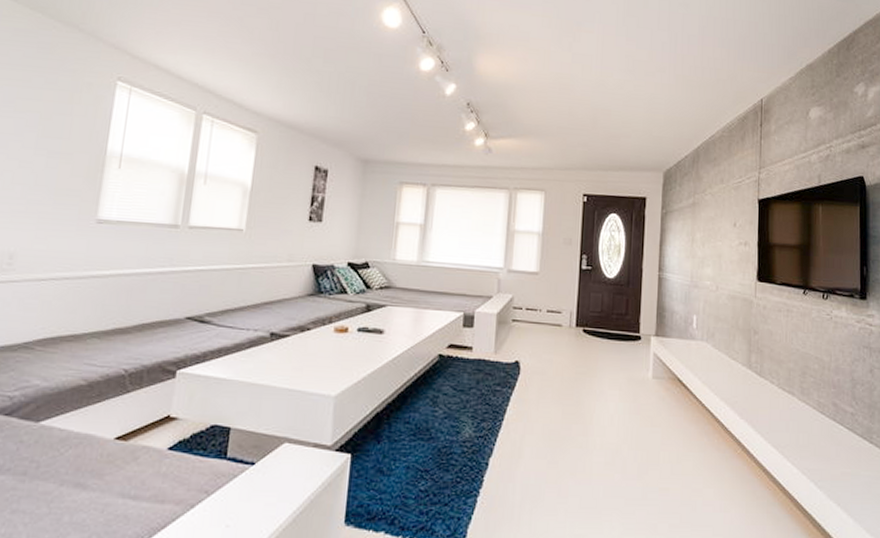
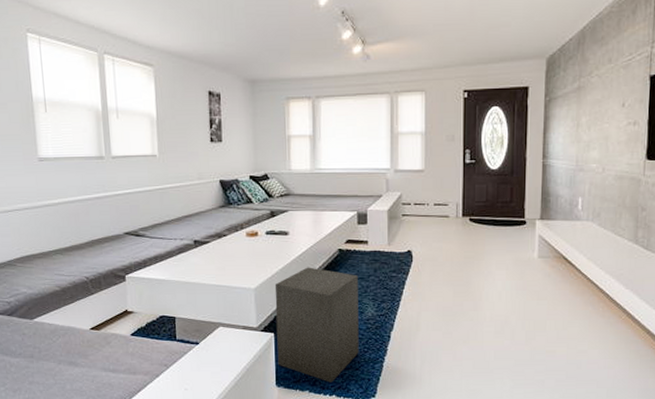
speaker: none [350,373,458,522] -> present [274,267,359,383]

